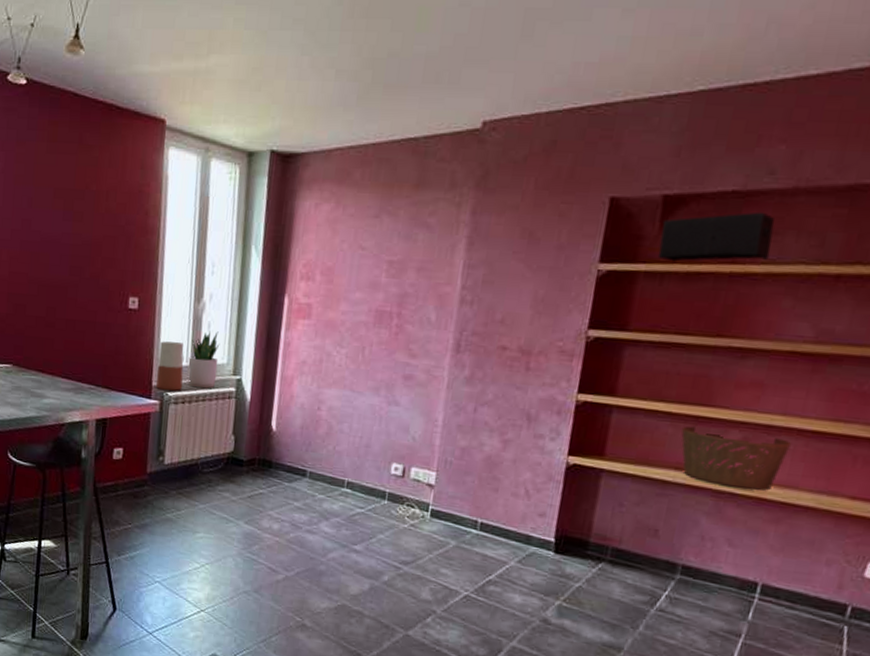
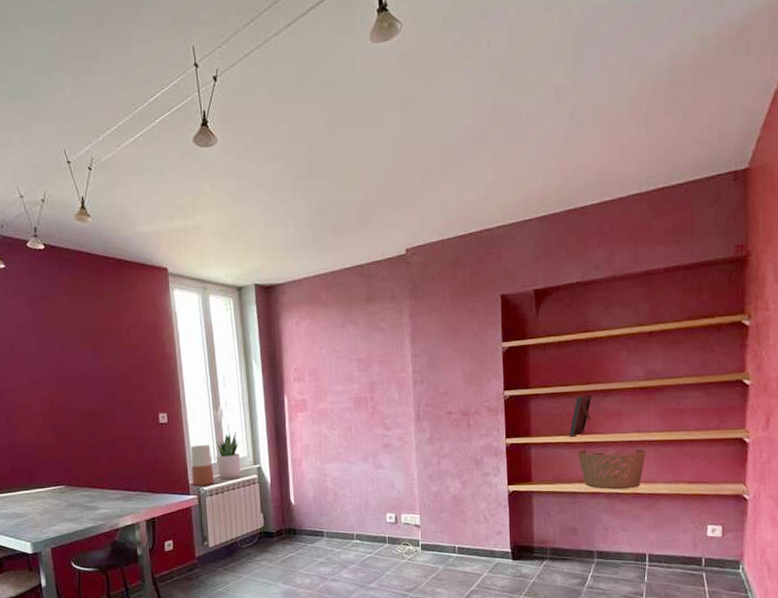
decorative box: present [657,212,775,262] -> none [537,294,607,336]
picture frame: none [674,351,723,407] -> present [569,395,593,437]

